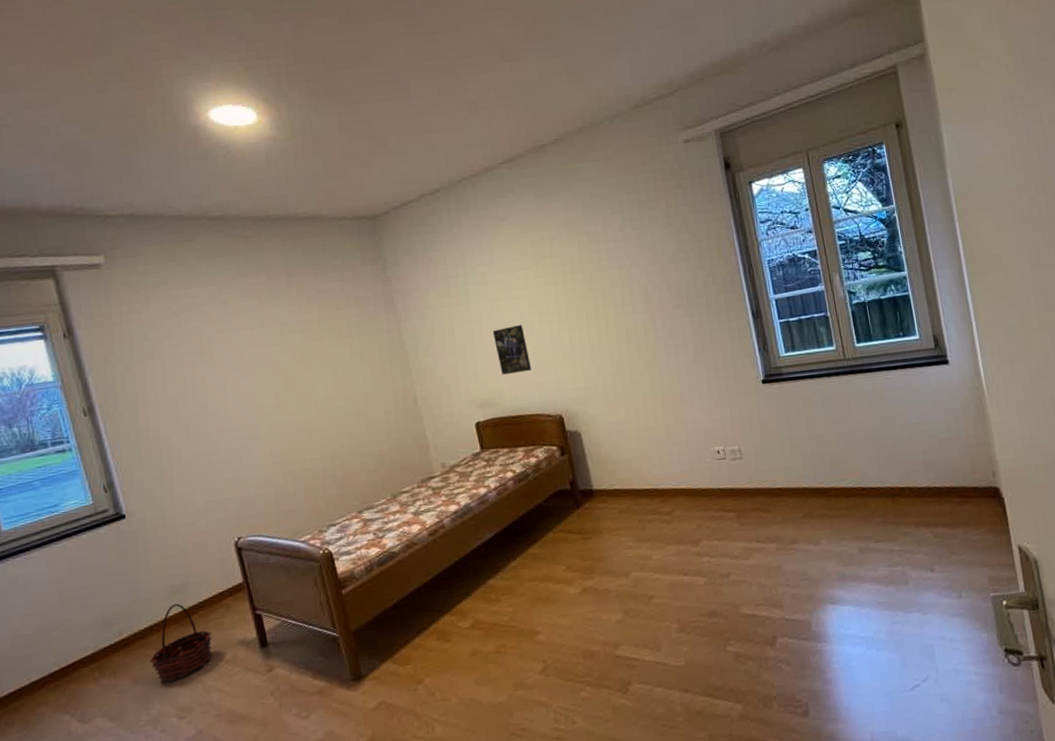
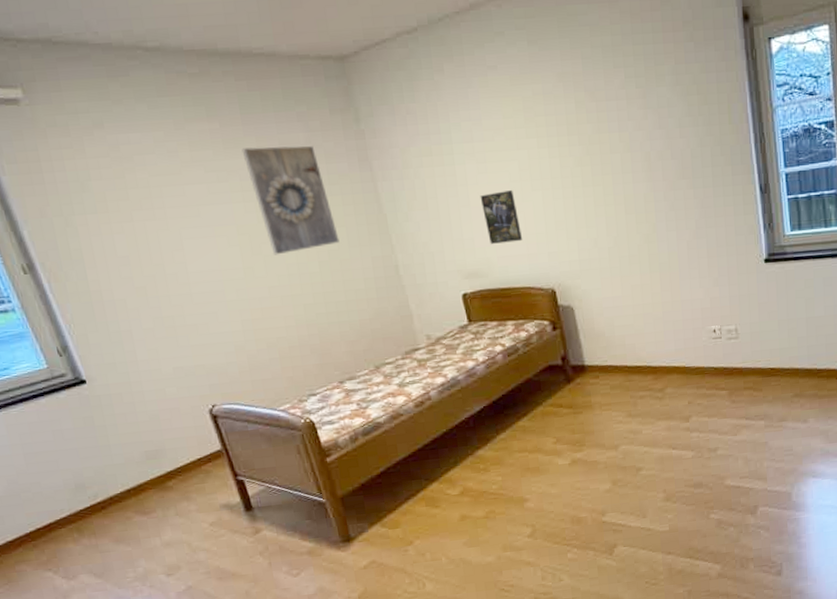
basket: present [150,603,212,683] -> none [130,468,196,543]
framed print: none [283,292,365,392] -> present [241,145,340,255]

